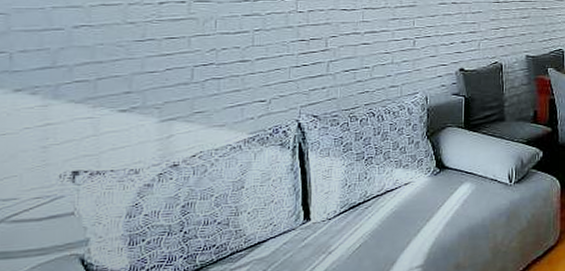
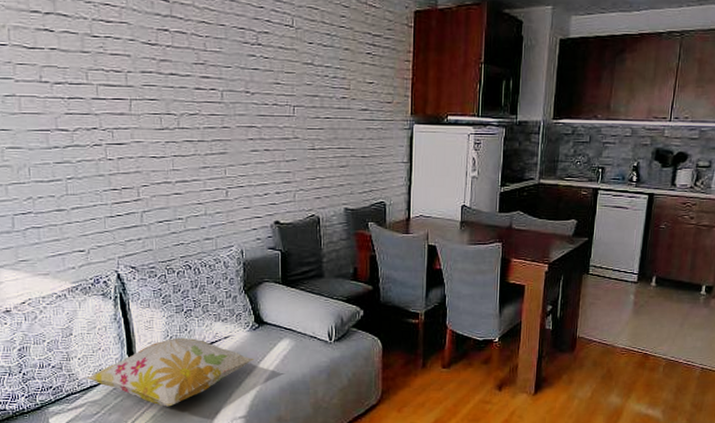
decorative pillow: none [255,186,434,260] -> present [86,337,254,407]

